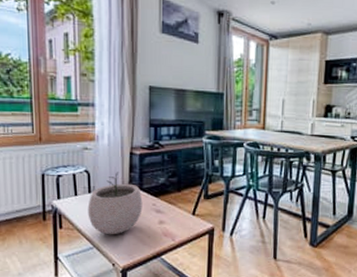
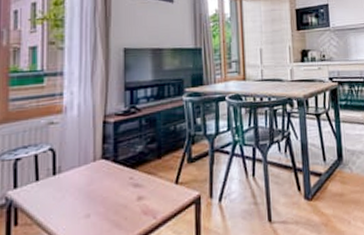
plant pot: present [87,172,143,235] -> none [51,145,118,225]

